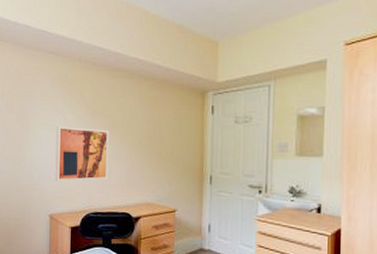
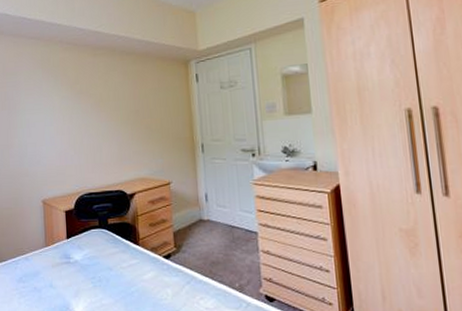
wall art: present [55,125,110,182] -> none [42,108,99,166]

